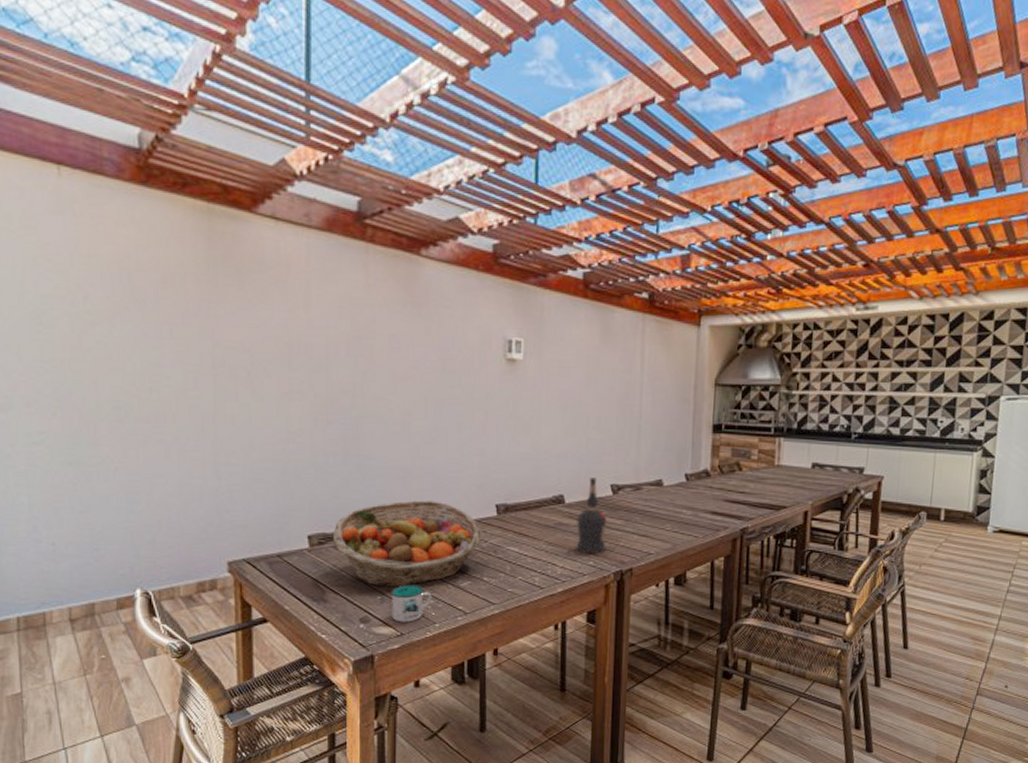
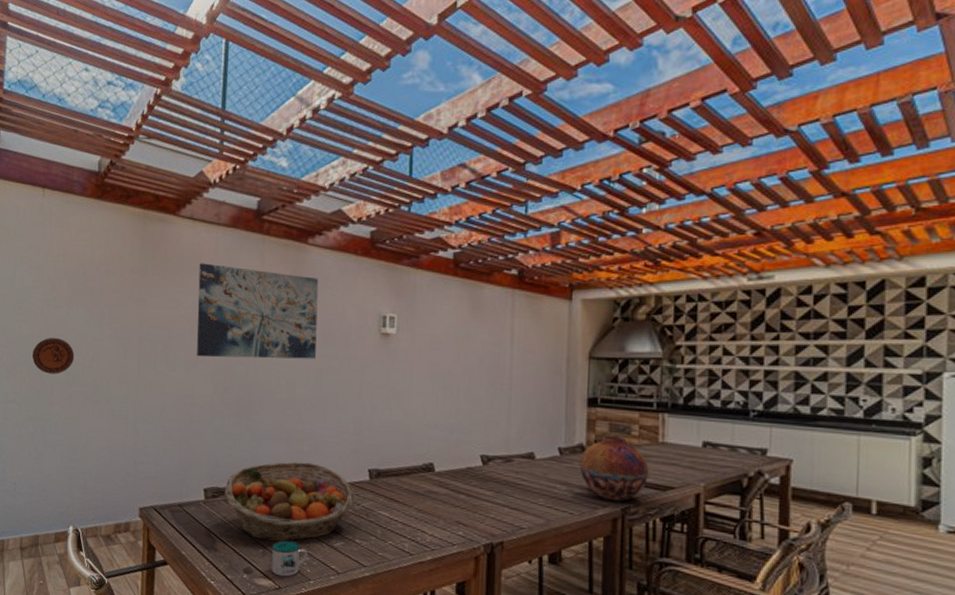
decorative plate: none [62,362,125,408] -> present [32,338,75,374]
wall art: none [287,273,435,388] -> present [197,263,319,359]
liquor bottle: present [576,477,607,555] -> none [445,447,477,525]
vase: none [704,460,765,523] -> present [579,435,649,502]

